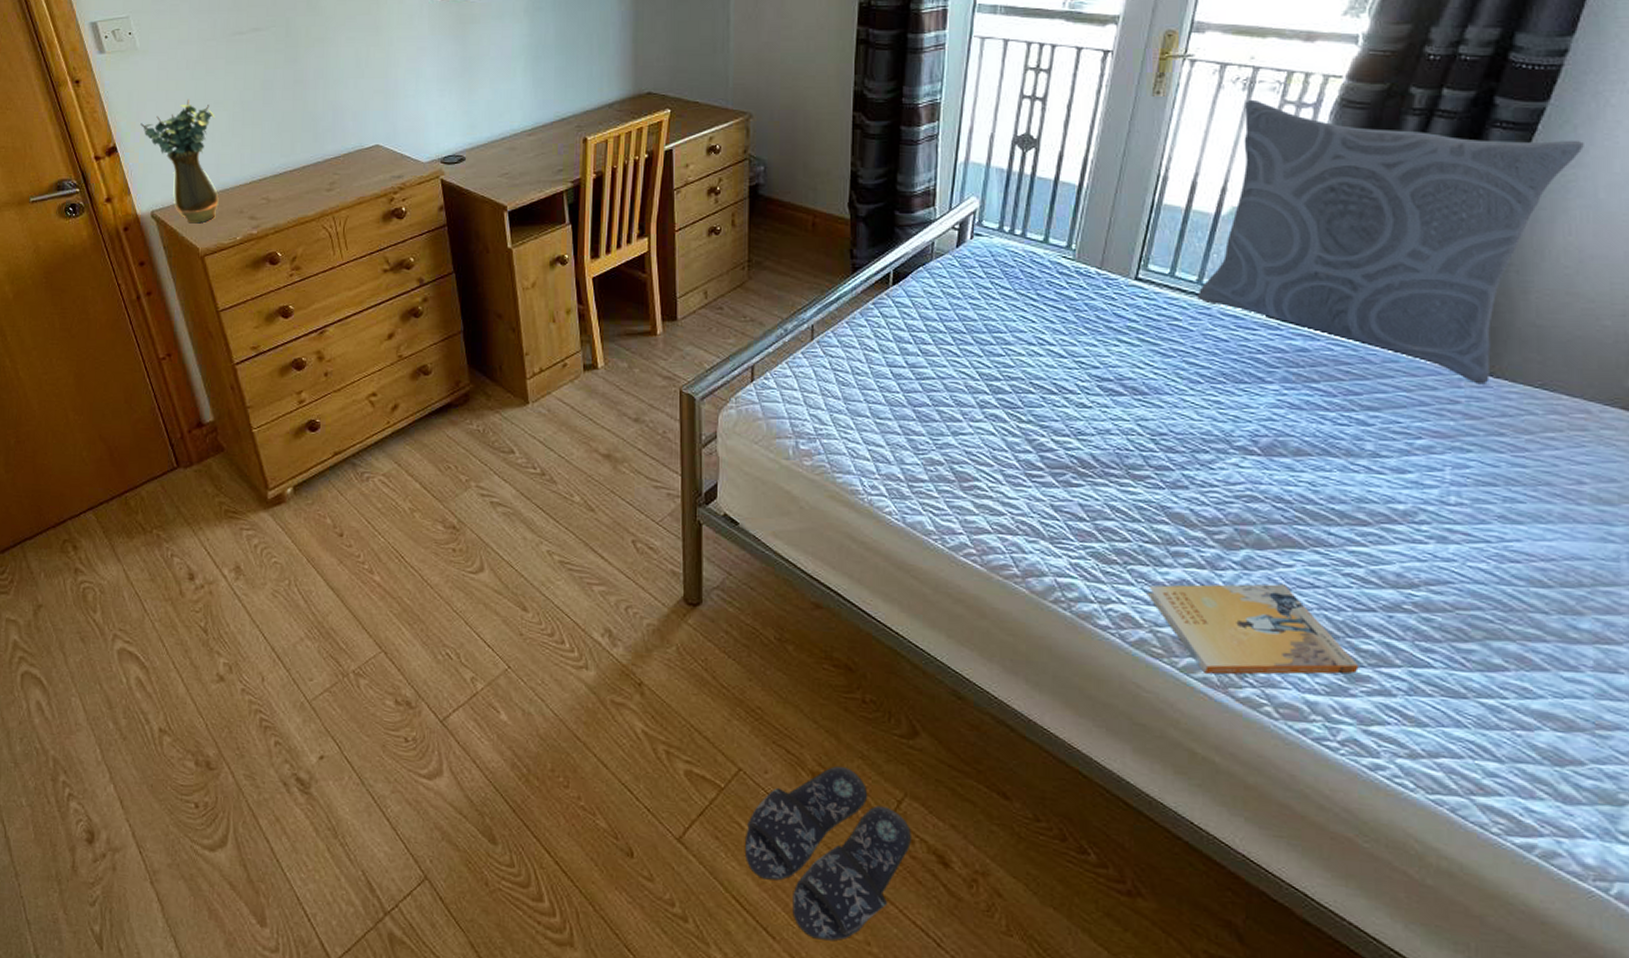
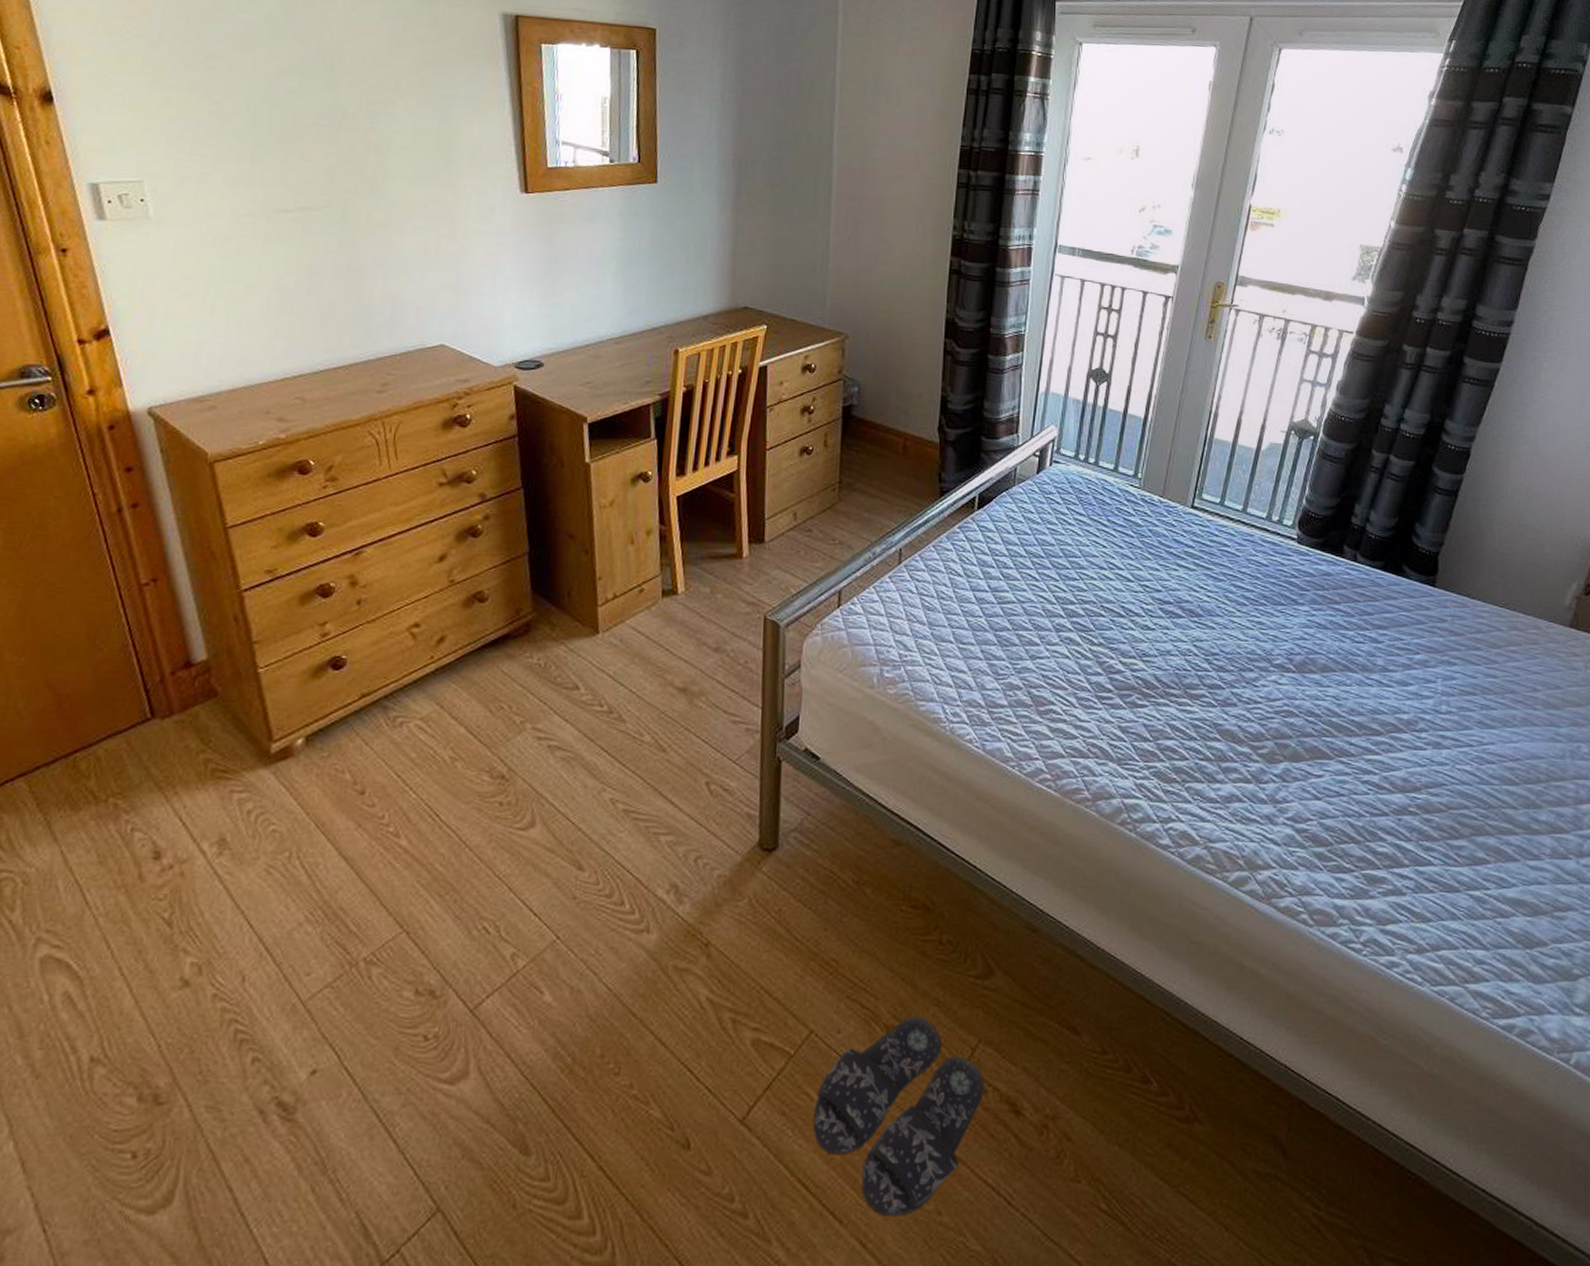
vase: present [140,98,218,224] -> none [144,279,244,424]
book: present [1146,584,1359,675] -> none [1202,794,1376,887]
pillow: present [1197,99,1584,385] -> none [1242,347,1527,605]

